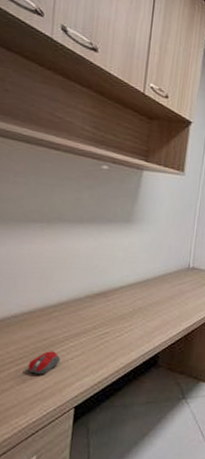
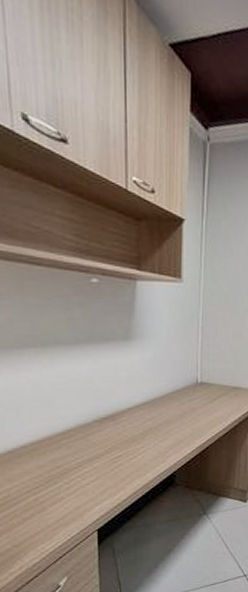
computer mouse: present [27,351,60,374] -> none [45,478,76,501]

